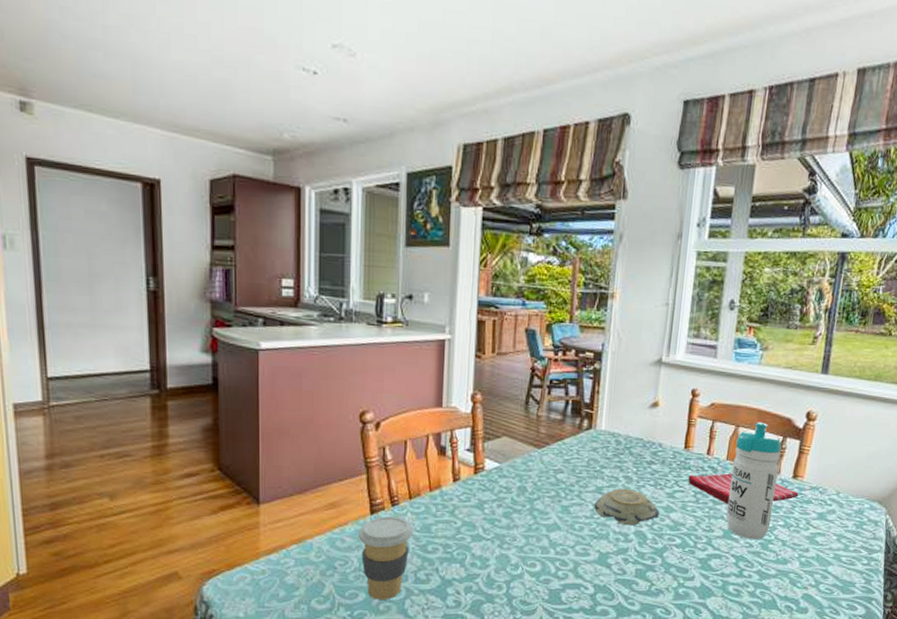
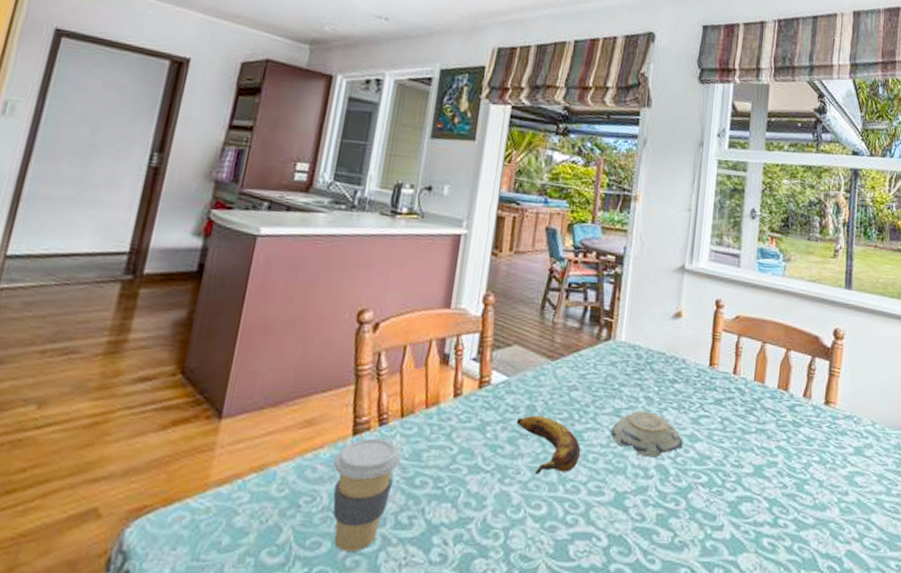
banana: none [510,494,568,541] -> present [516,415,581,474]
dish towel: present [688,473,799,505] -> none [714,396,832,435]
water bottle: present [726,422,782,539] -> none [756,338,812,479]

